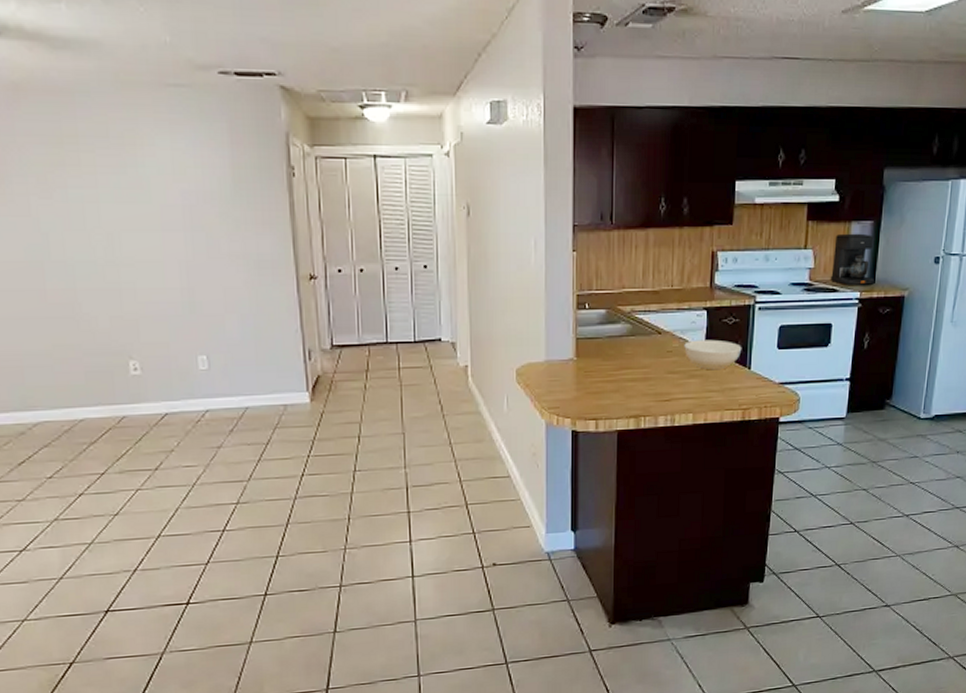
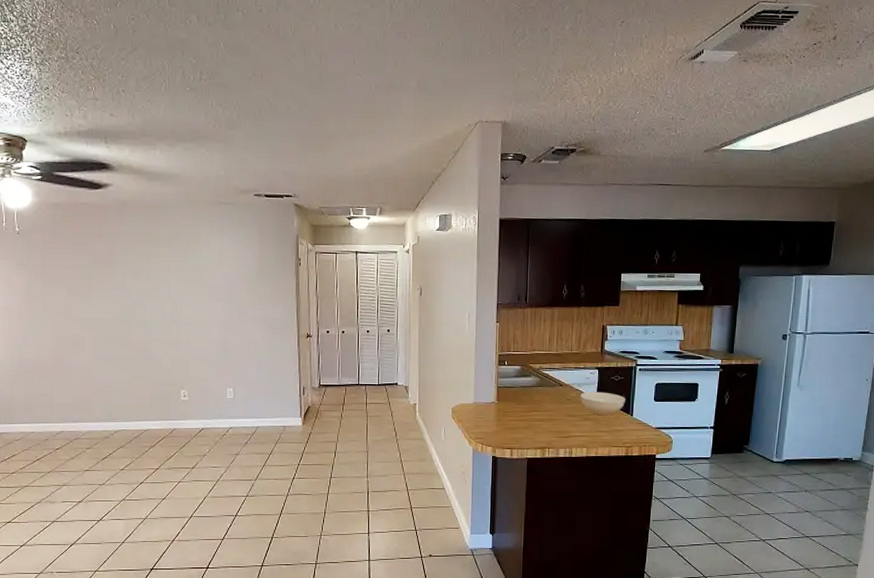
coffee maker: present [830,233,875,287] -> none [696,314,734,355]

